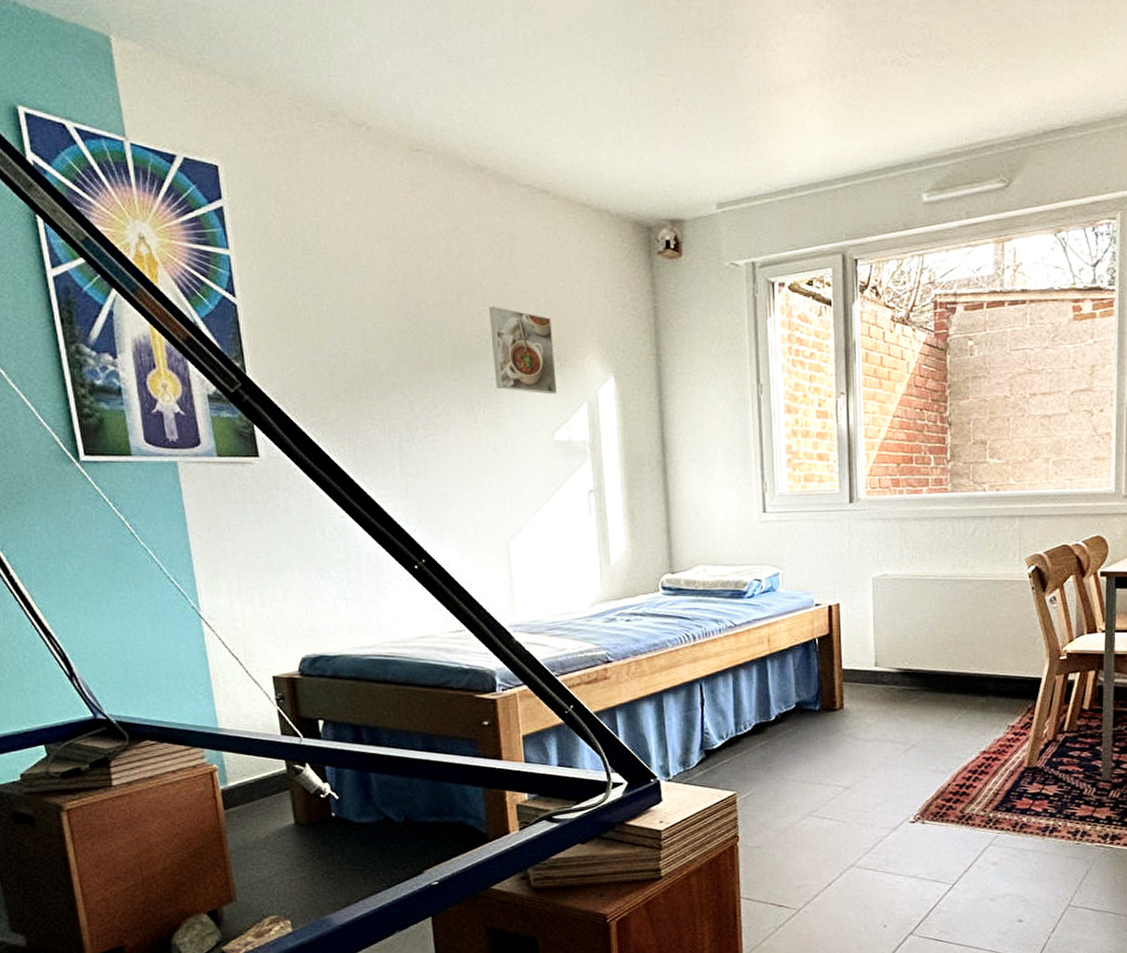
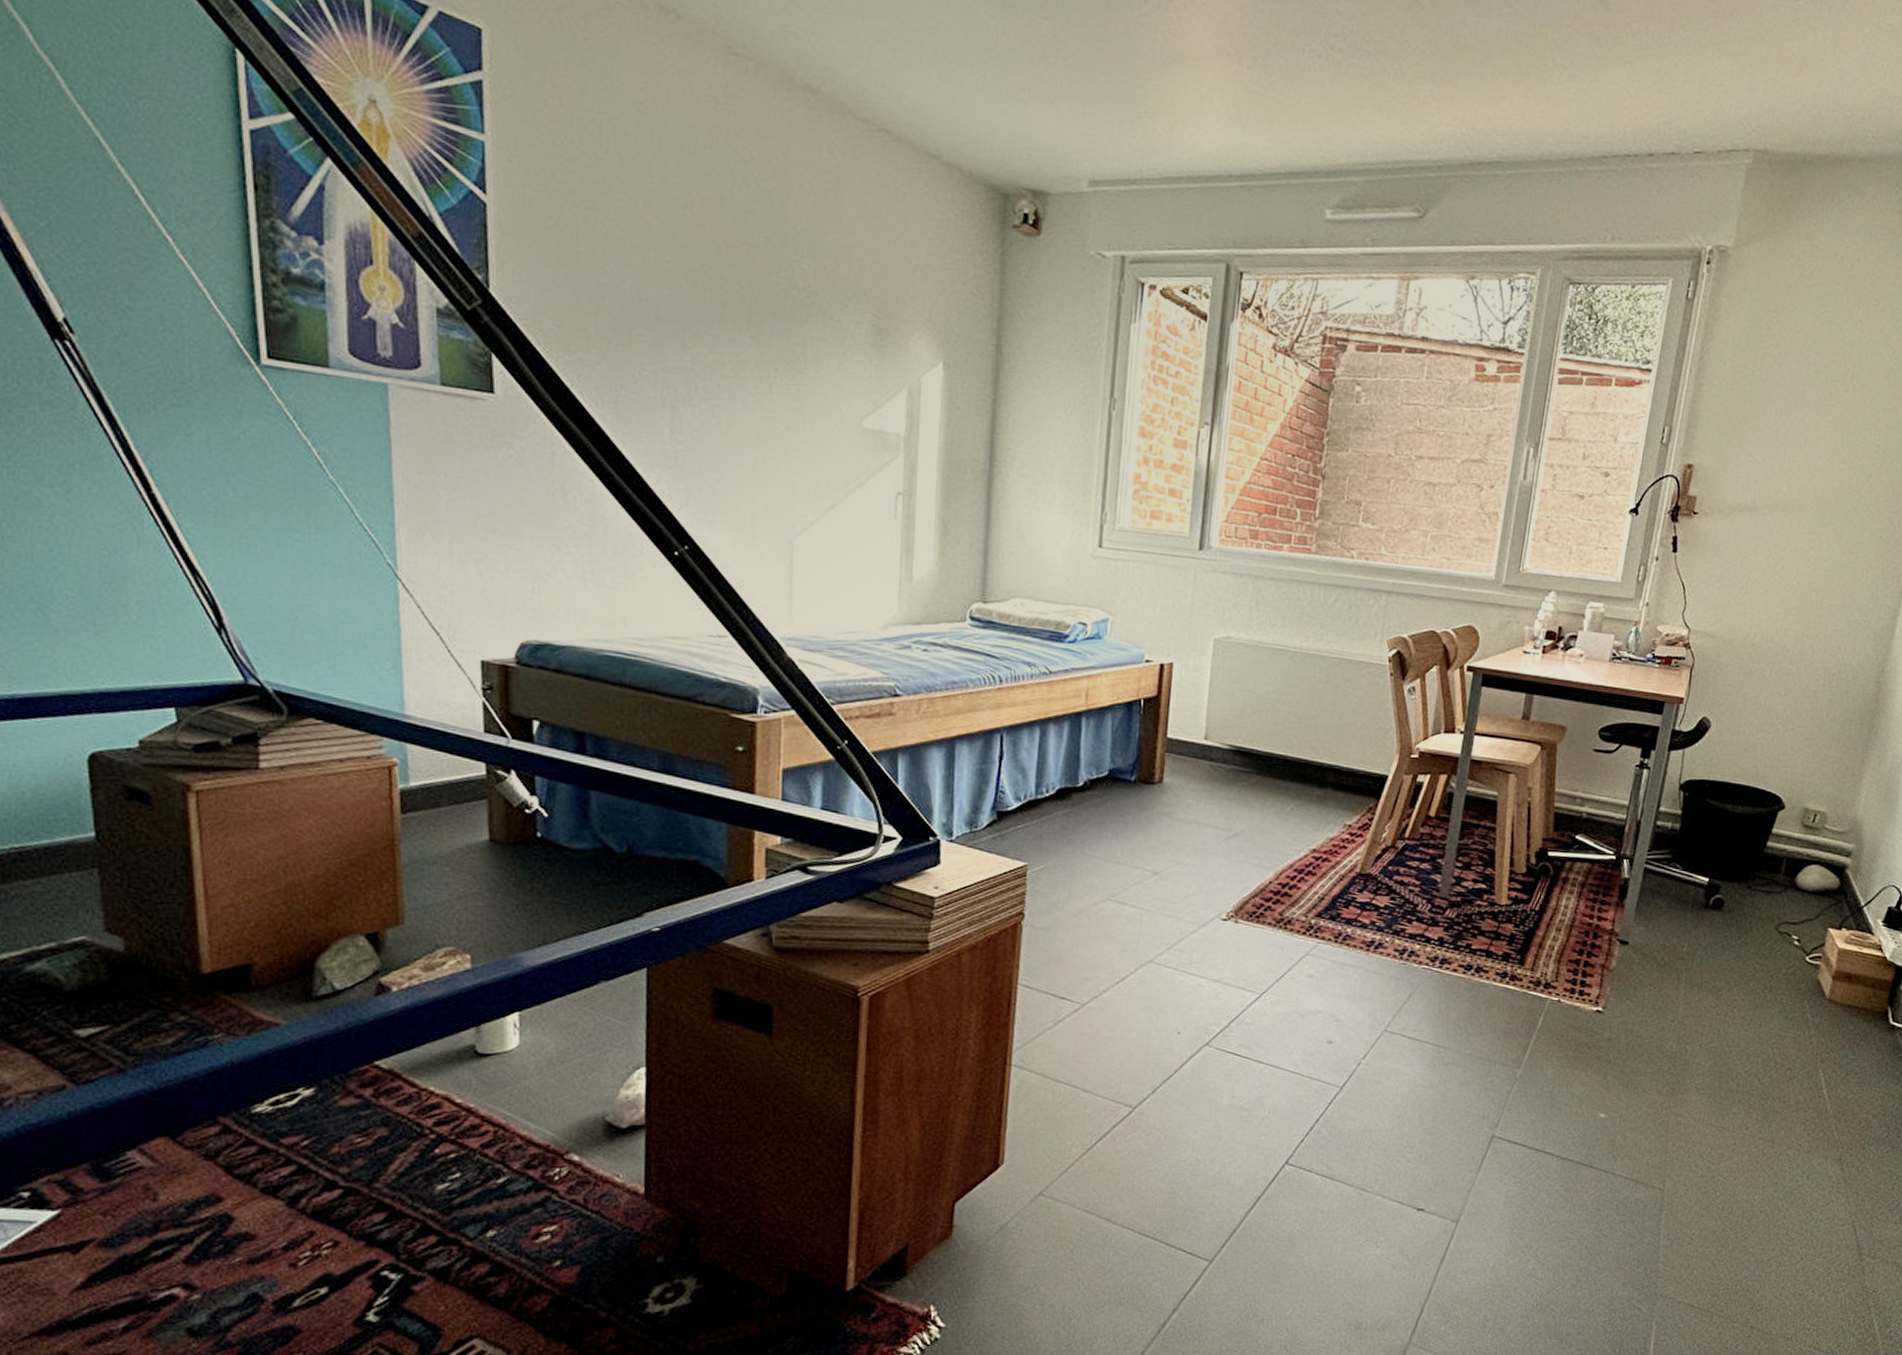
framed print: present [488,307,557,395] -> none [799,257,876,374]

